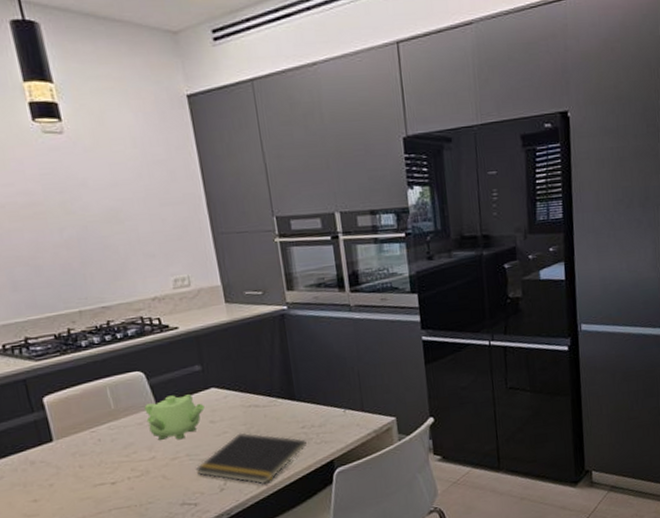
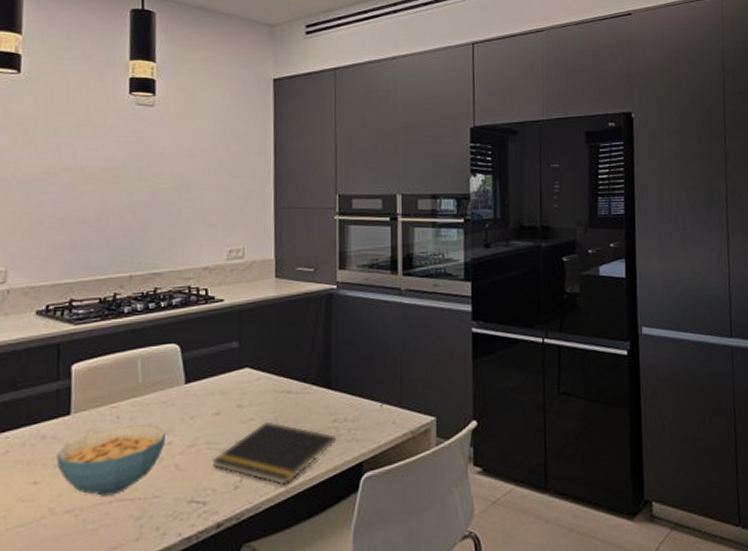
cereal bowl: none [49,444,149,507] -> present [56,425,167,496]
teapot: present [144,394,205,440] -> none [171,373,234,424]

